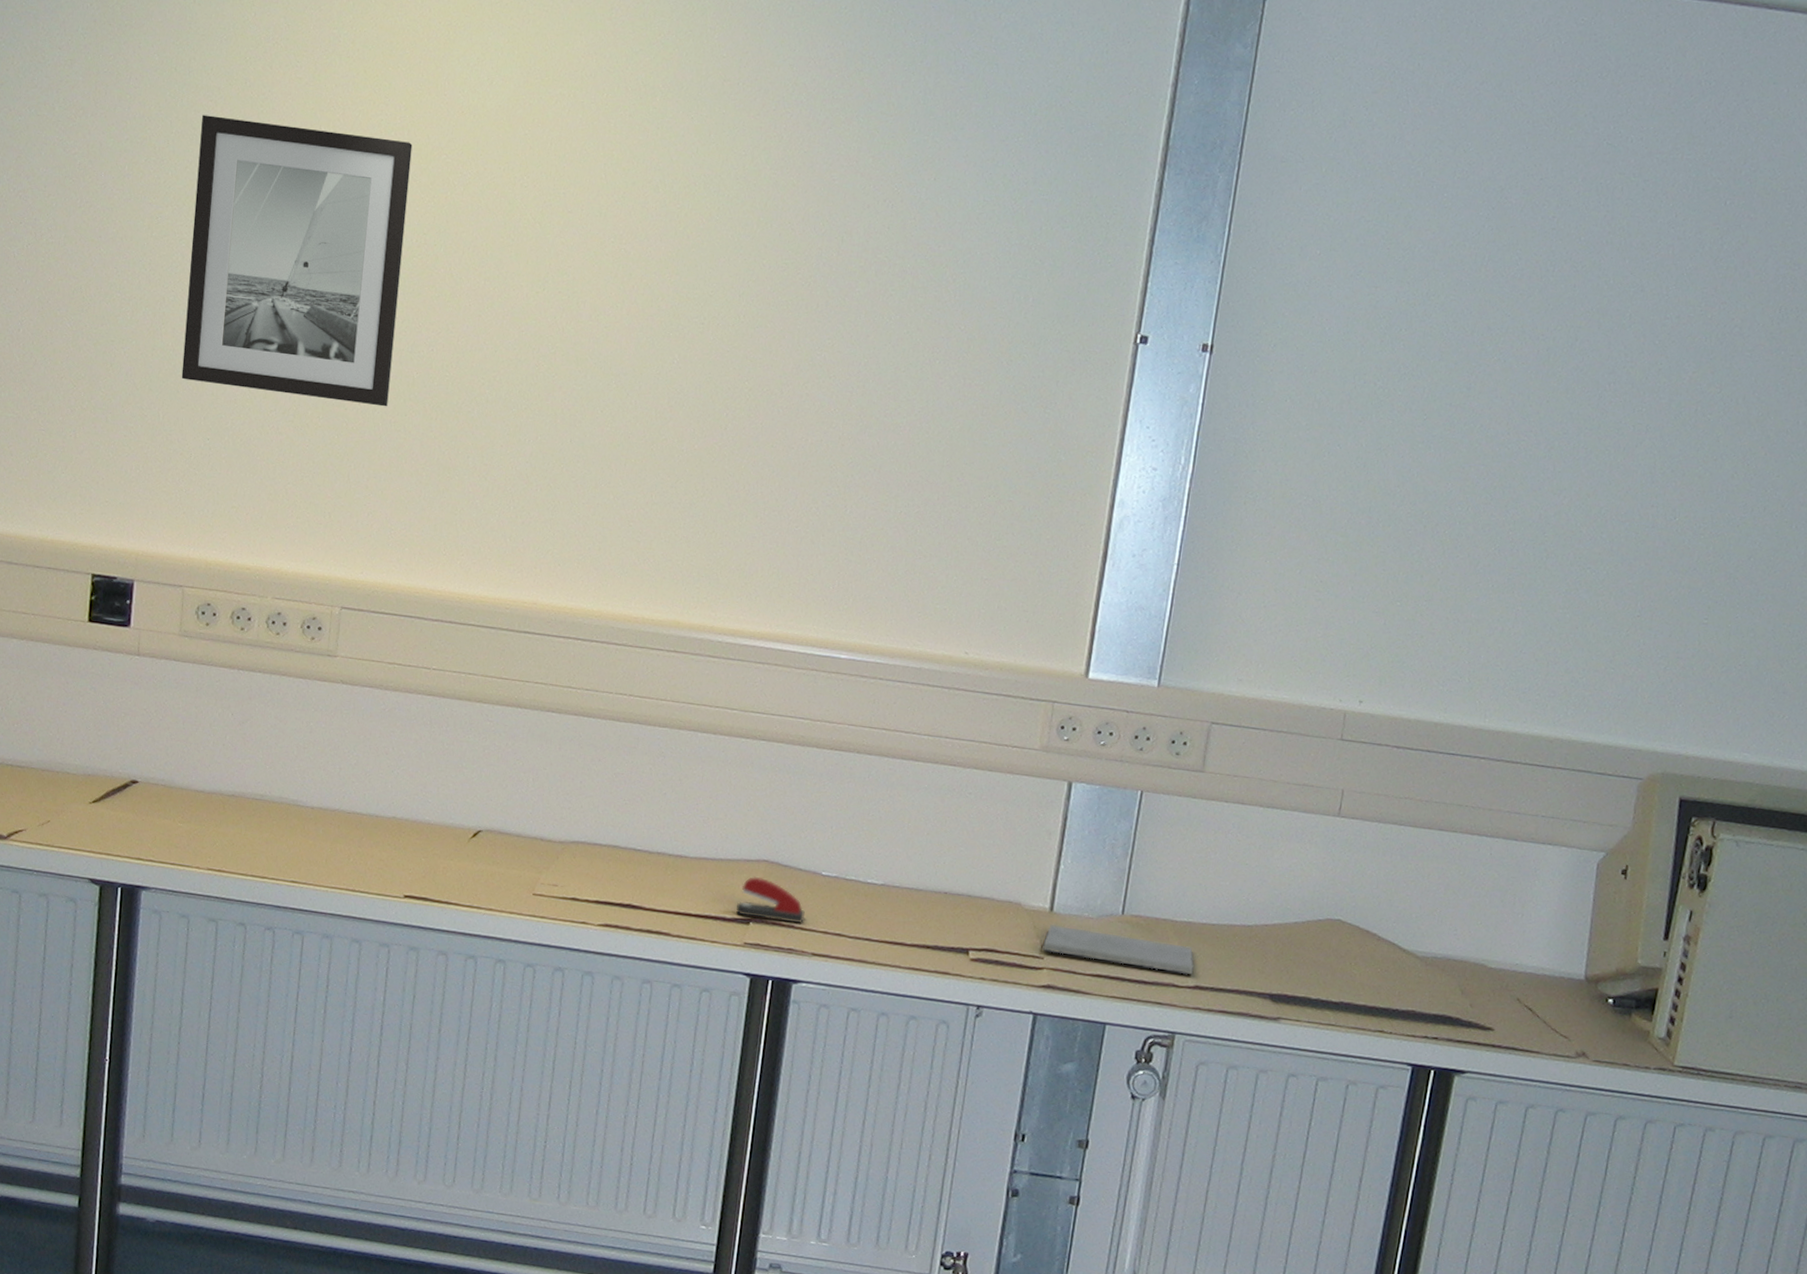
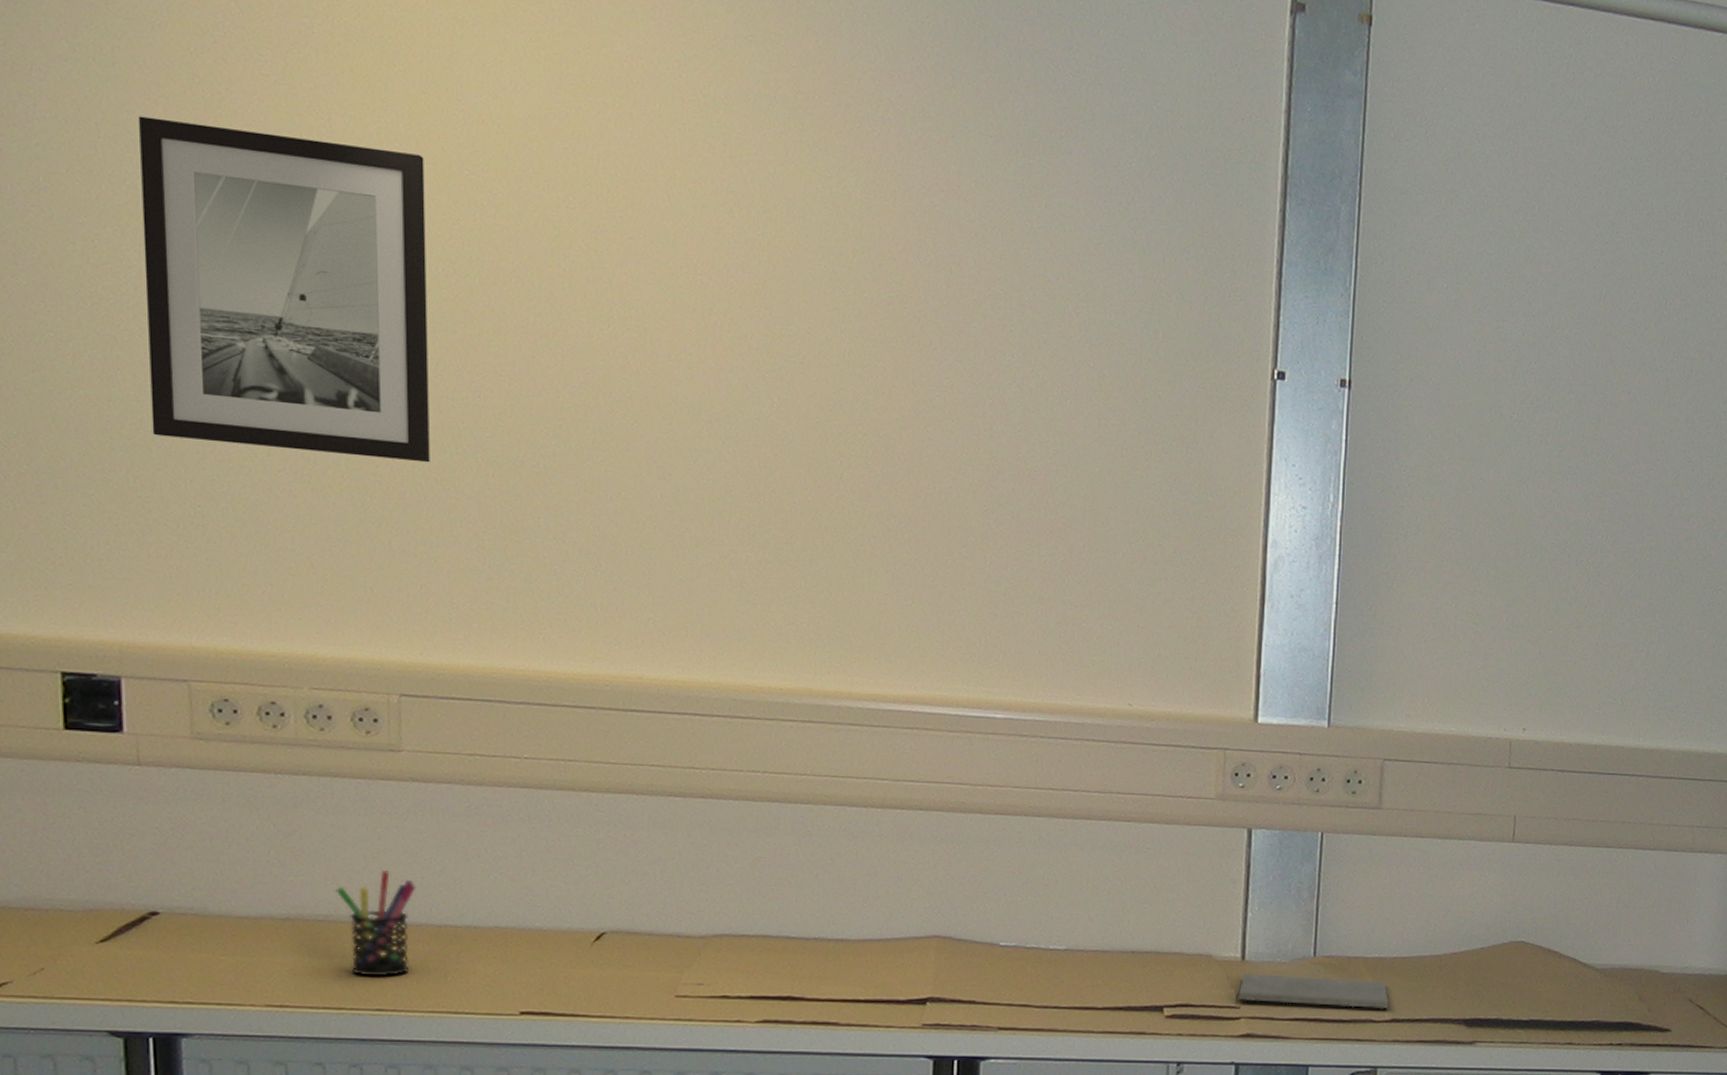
pen holder: none [272,760,335,853] -> present [336,870,417,977]
stapler: present [735,877,805,923] -> none [909,954,985,998]

